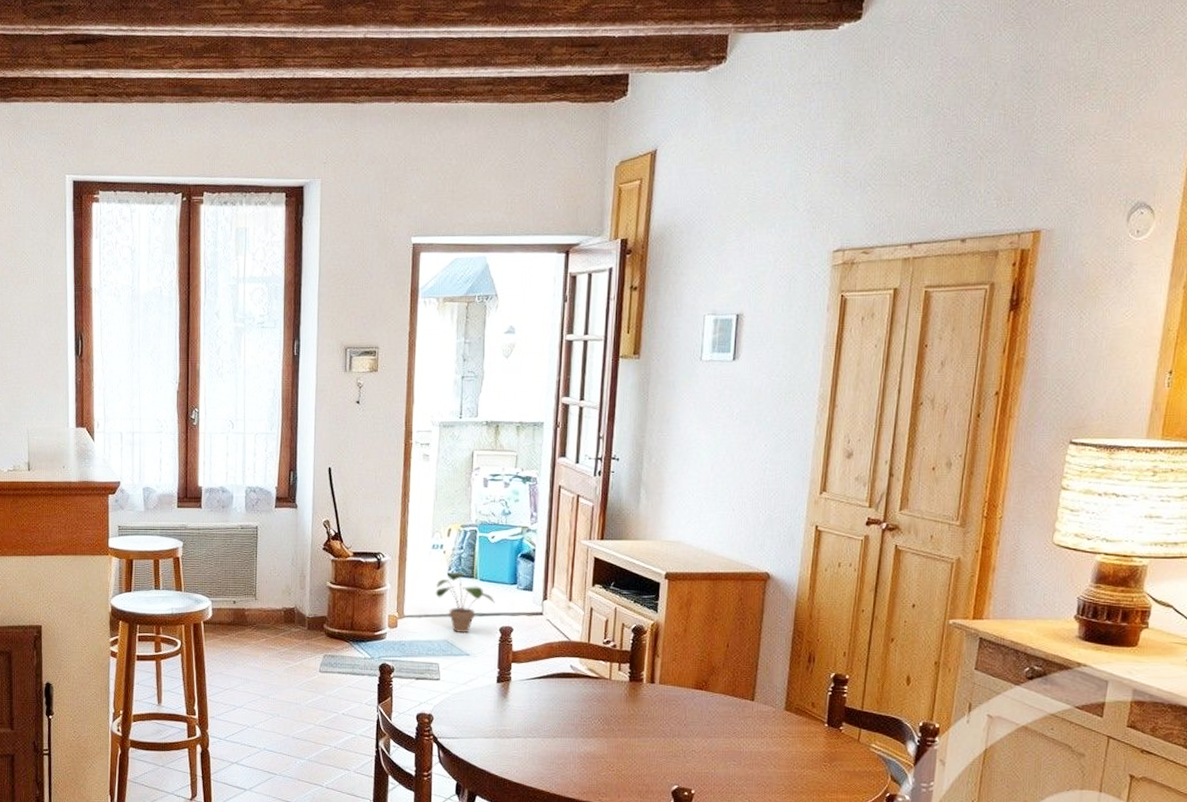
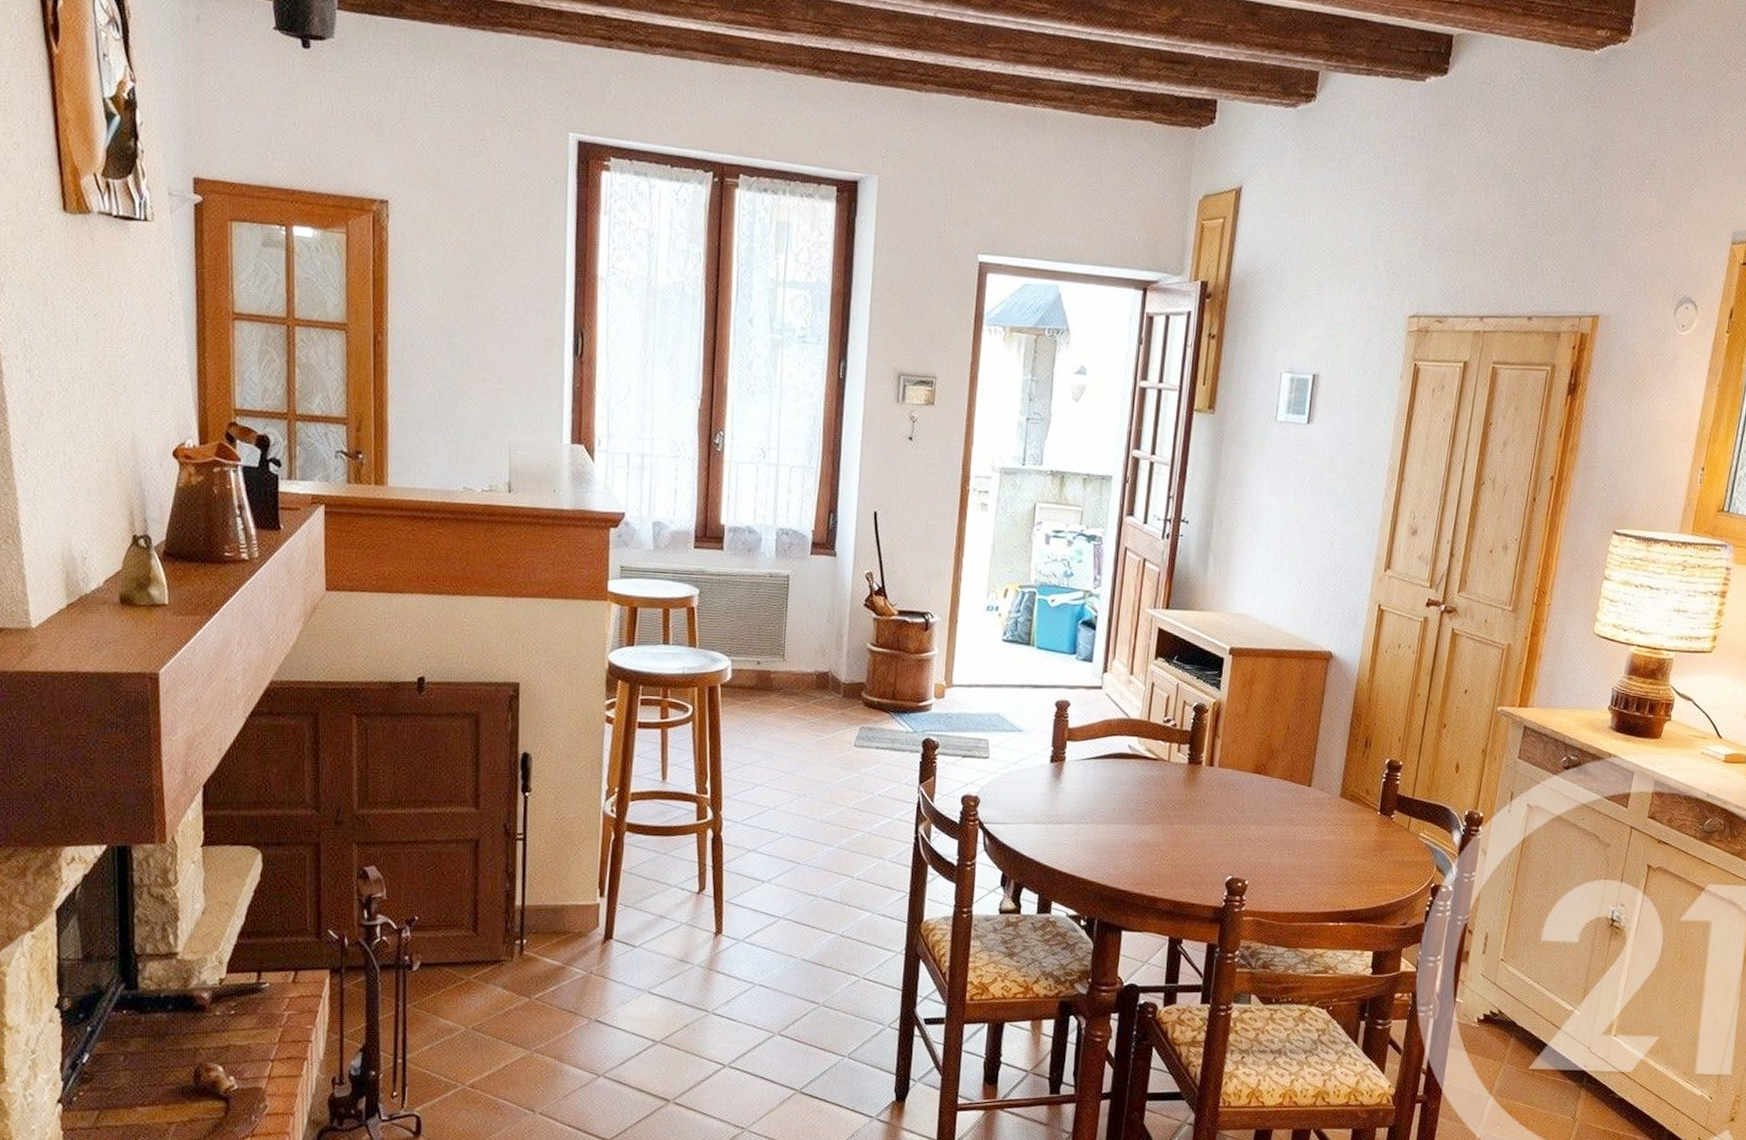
potted plant: present [435,571,495,634] -> none [988,637,1052,707]

